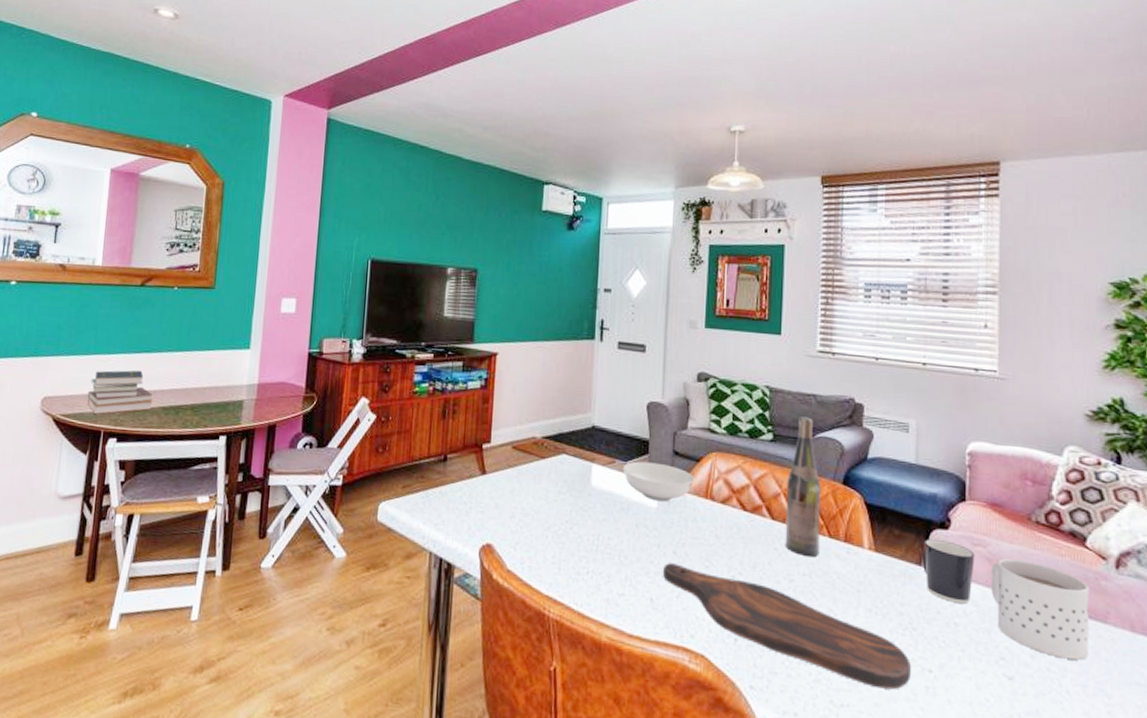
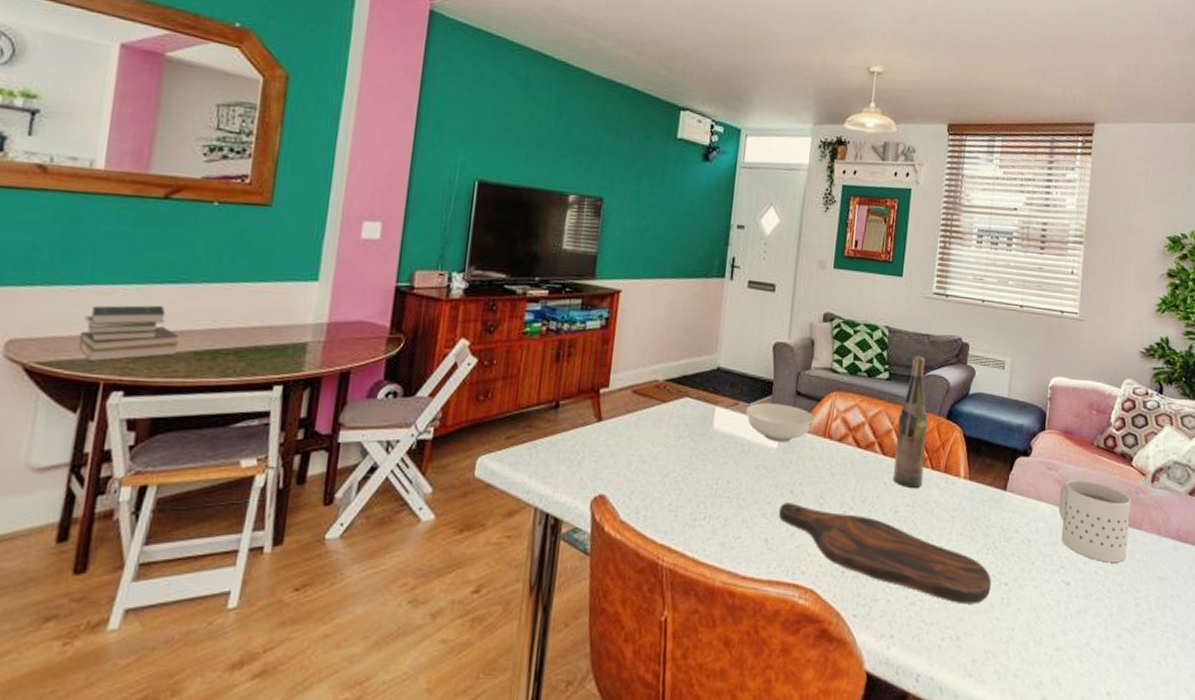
mug: present [921,539,975,604] -> none [1006,466,1049,523]

